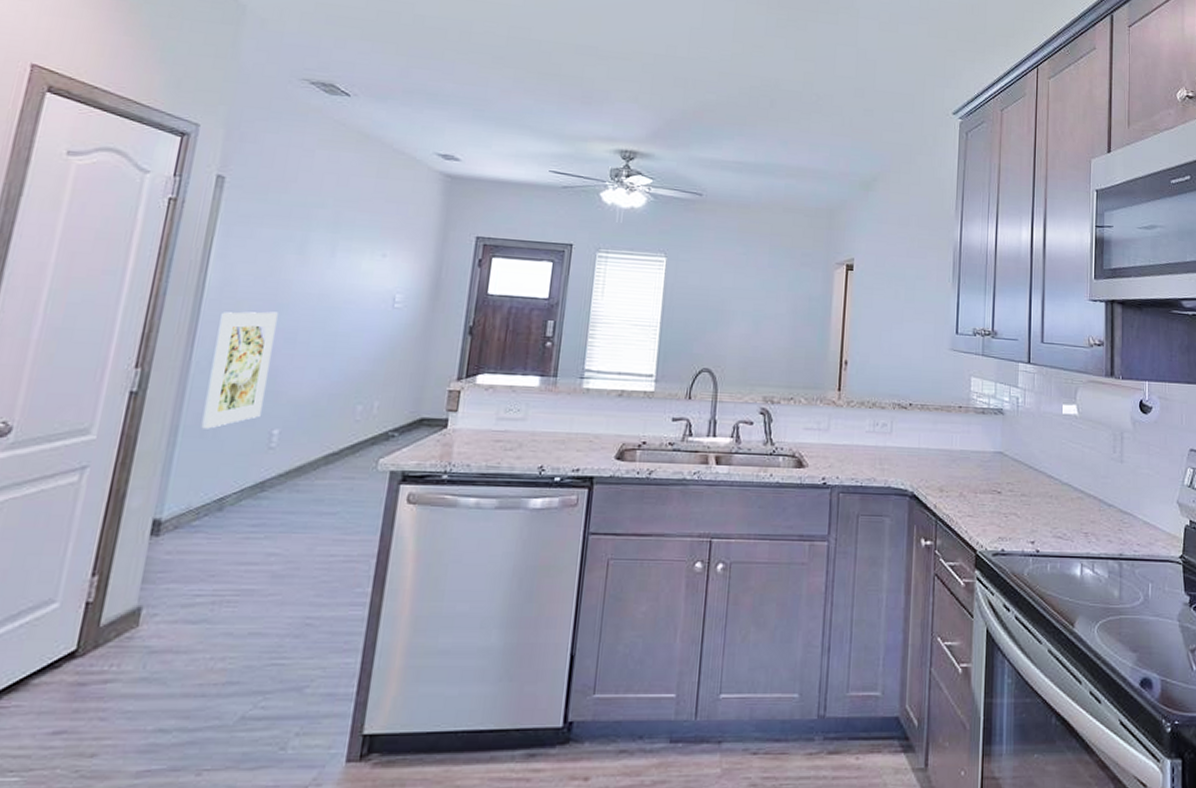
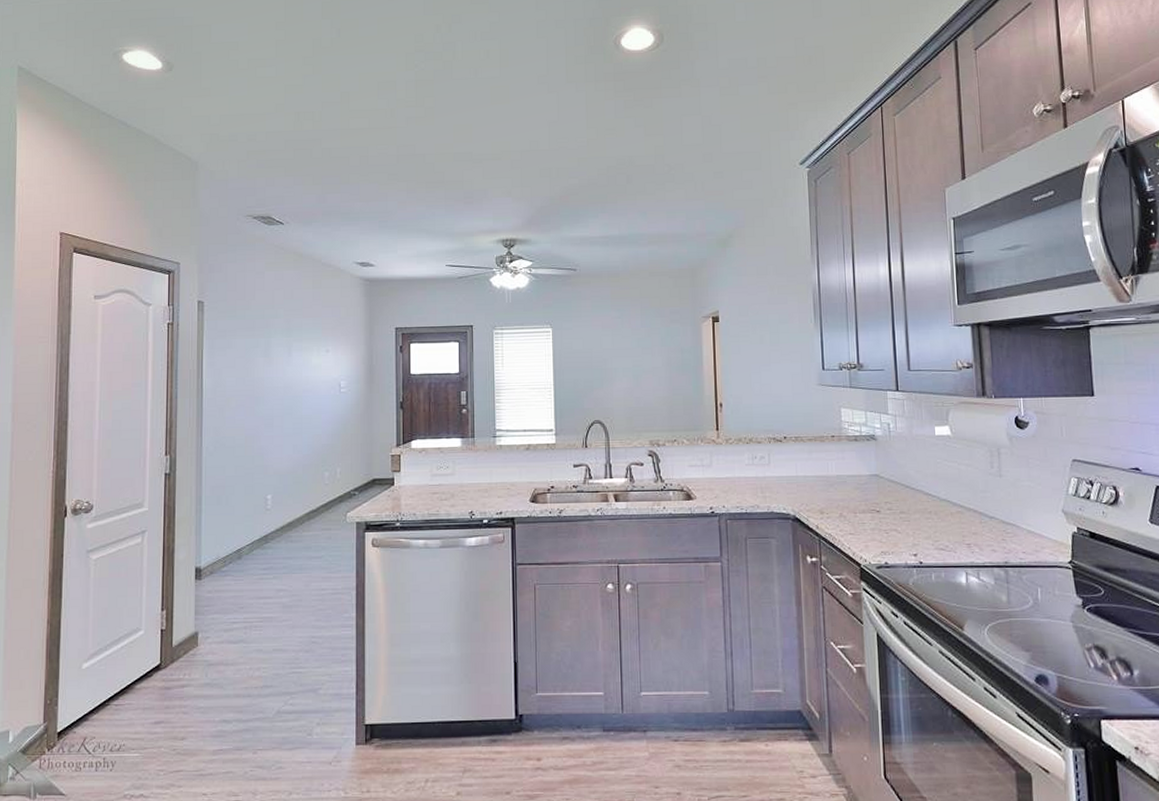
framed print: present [200,311,278,429] -> none [217,404,257,498]

